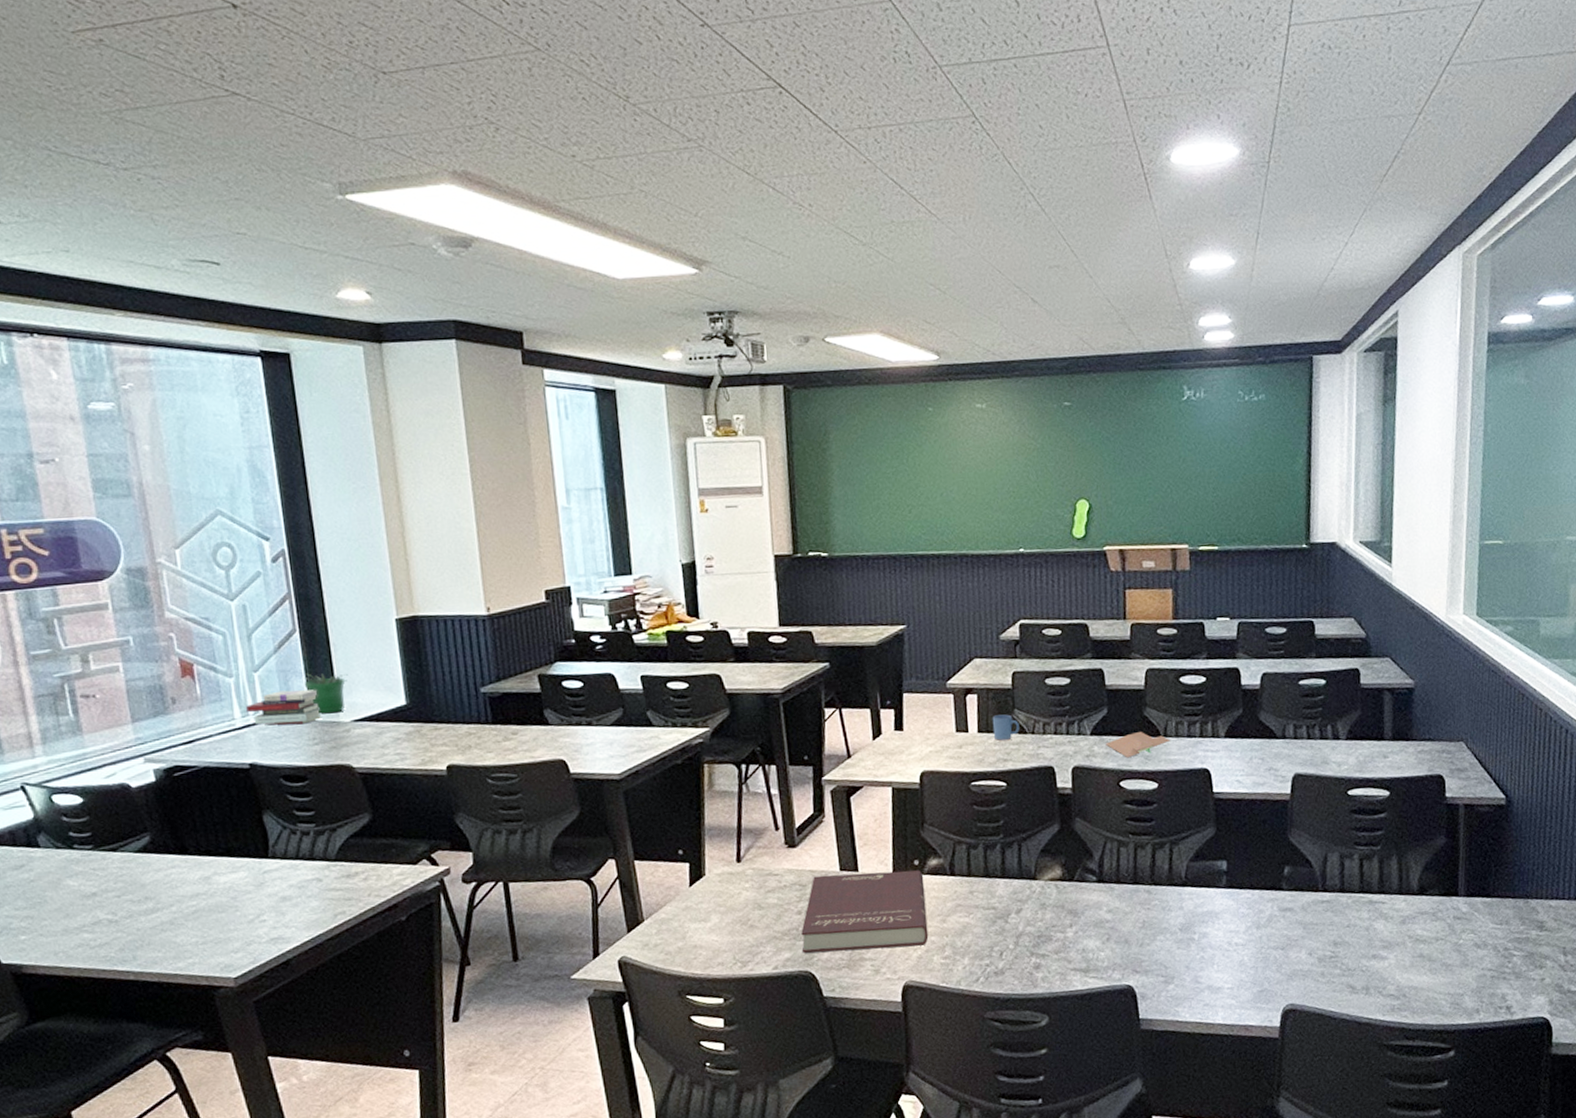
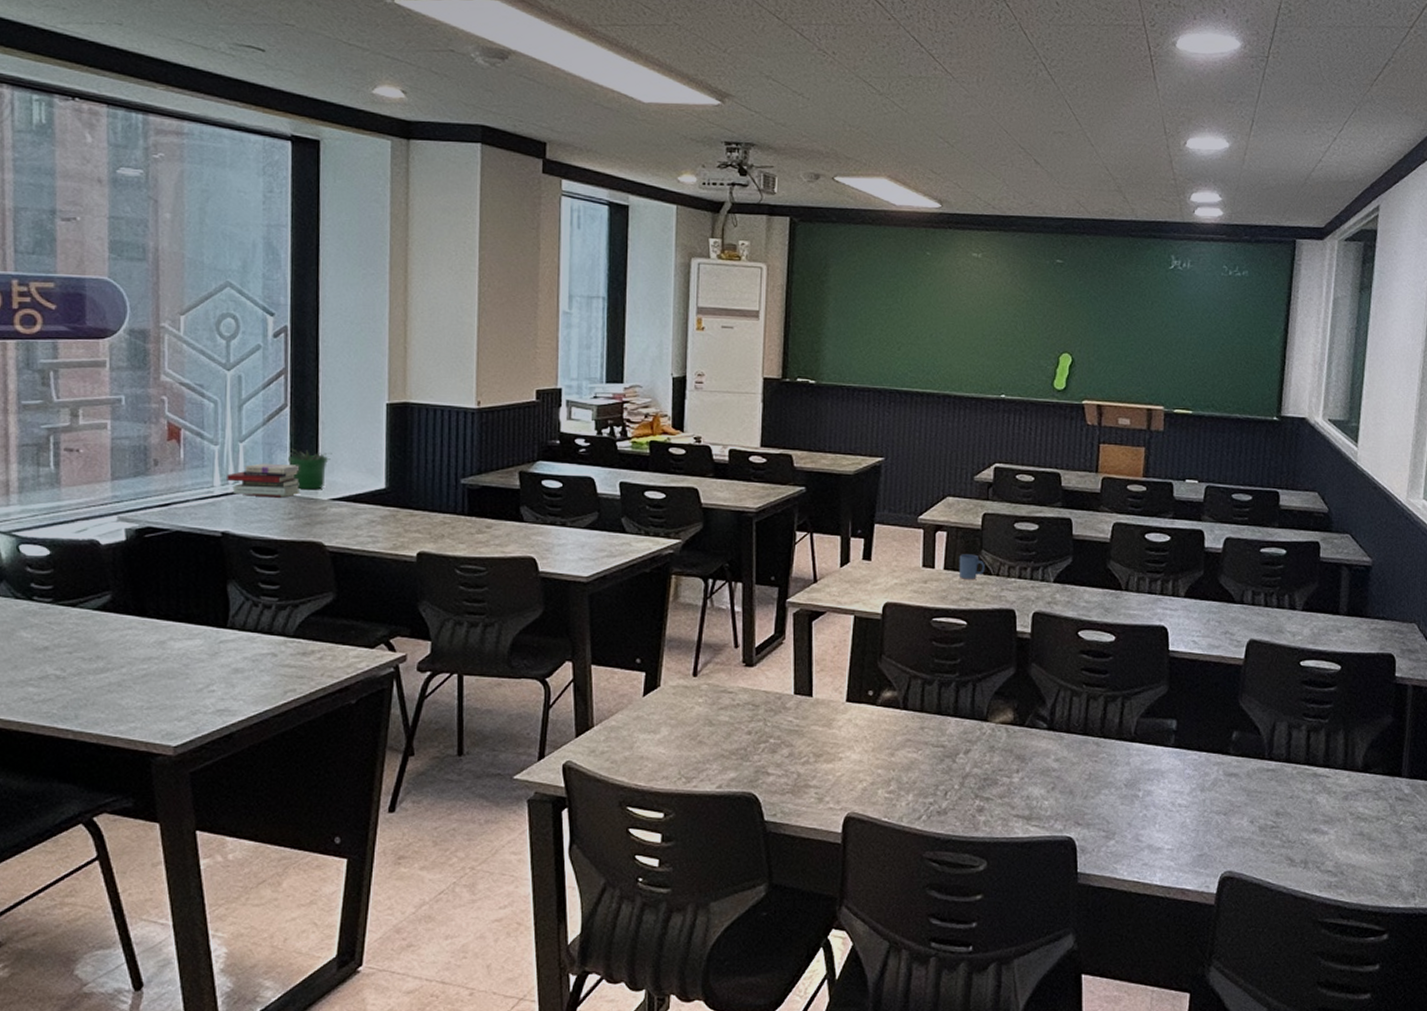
book: present [801,870,929,953] -> none [747,697,877,778]
papers: present [1106,732,1171,758] -> none [1068,584,1132,609]

